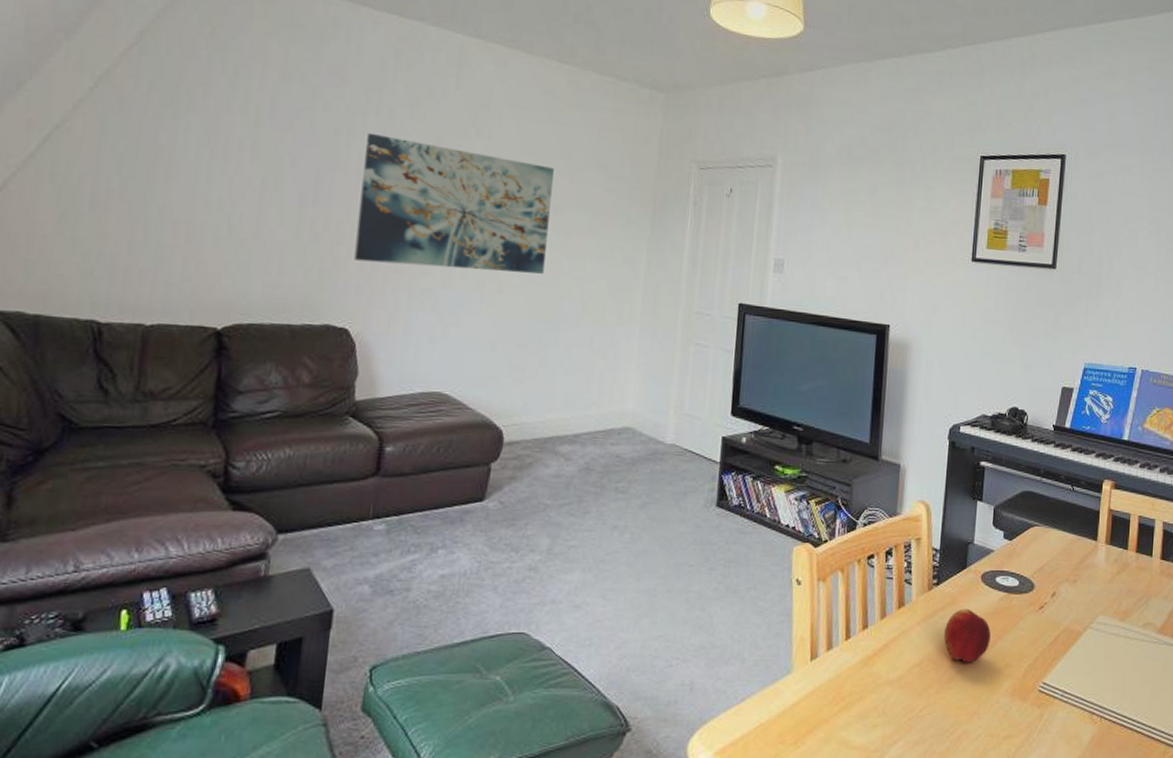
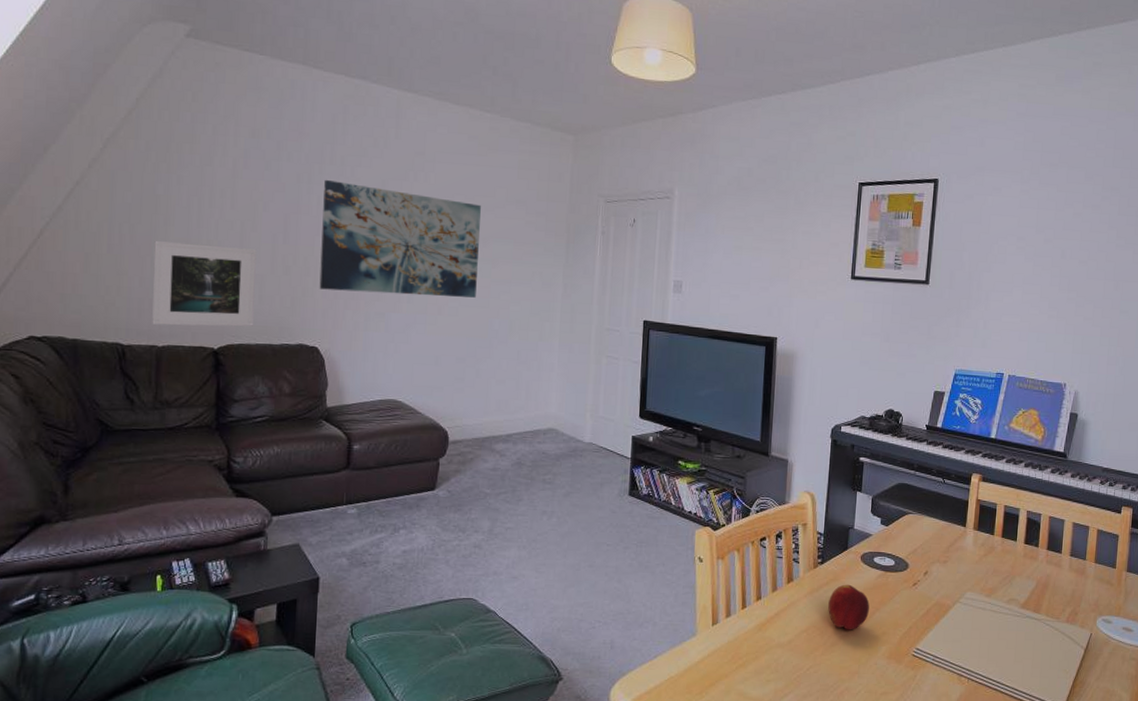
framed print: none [139,197,279,303] -> present [152,240,257,327]

